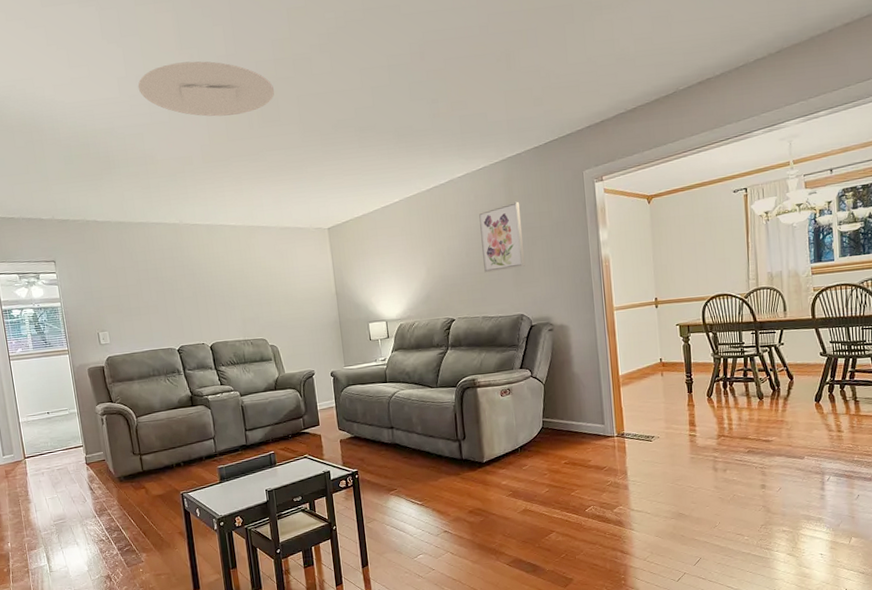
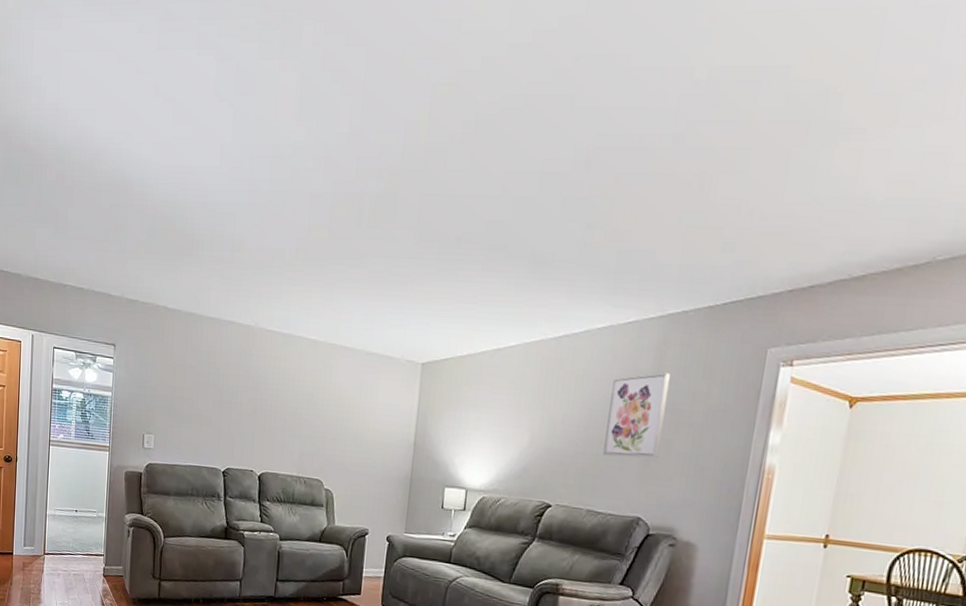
ceiling light: present [137,61,275,117] -> none [241,135,396,207]

